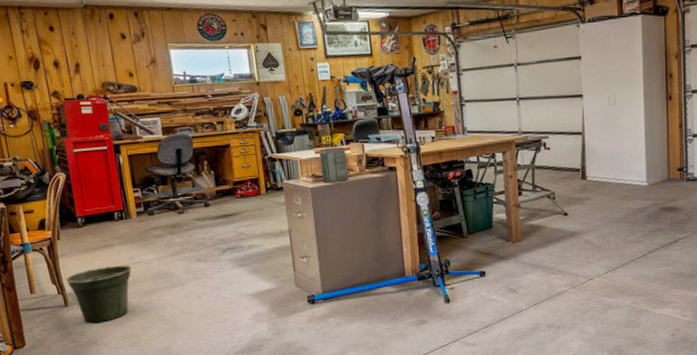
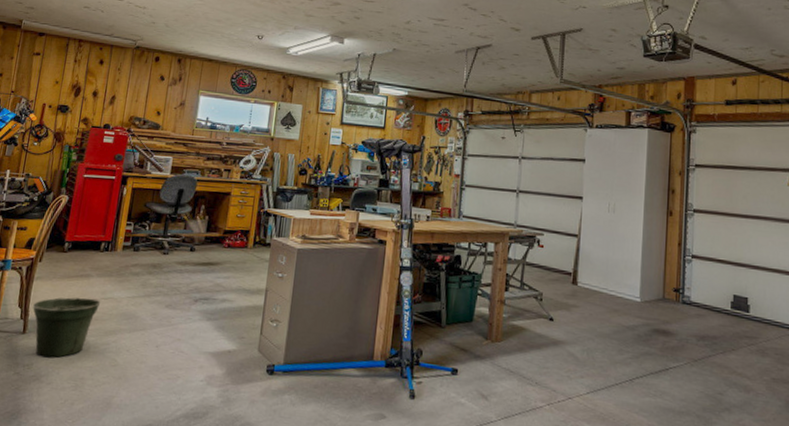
paint can: present [319,147,349,184] -> none [311,210,342,248]

